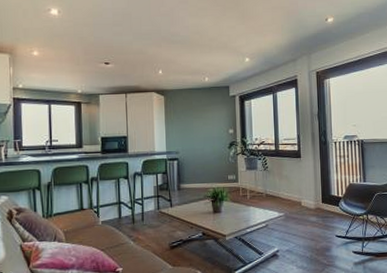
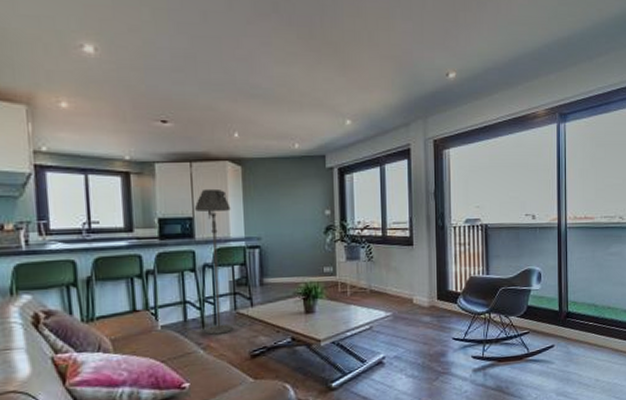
floor lamp: none [128,113,157,229] -> present [194,188,234,335]

